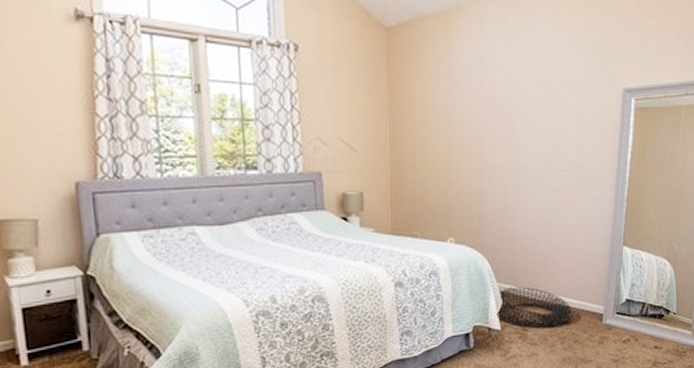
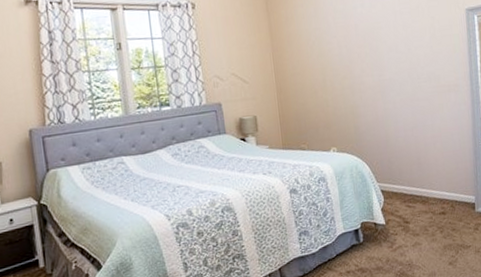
basket: present [497,287,572,328] -> none [379,184,447,221]

